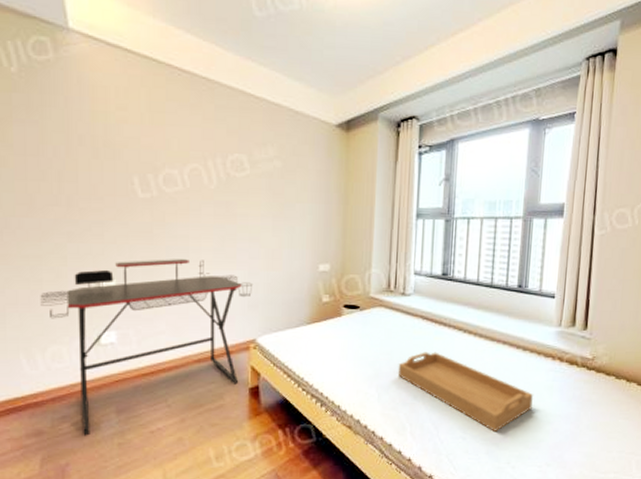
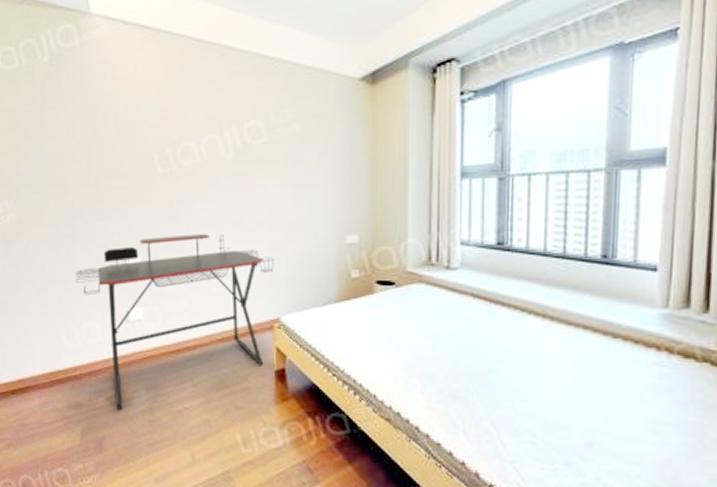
serving tray: present [397,352,534,431] -> none [444,336,631,438]

